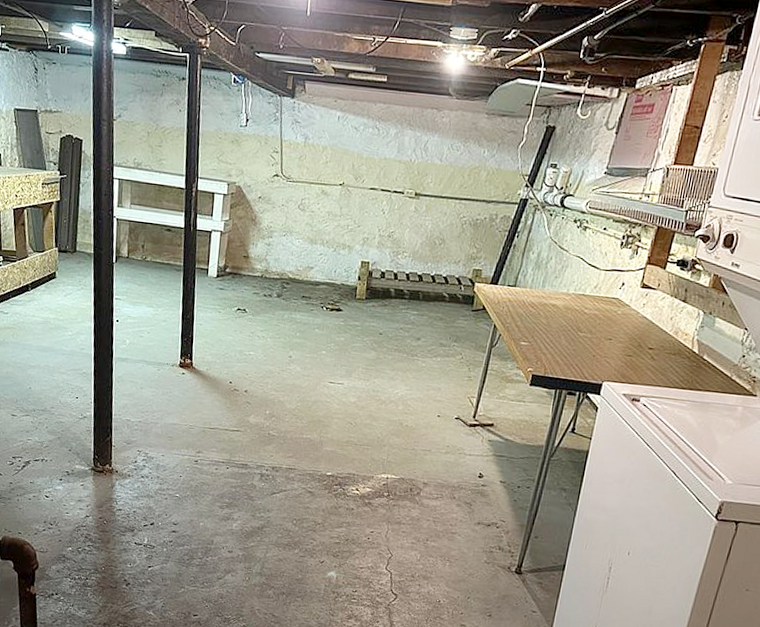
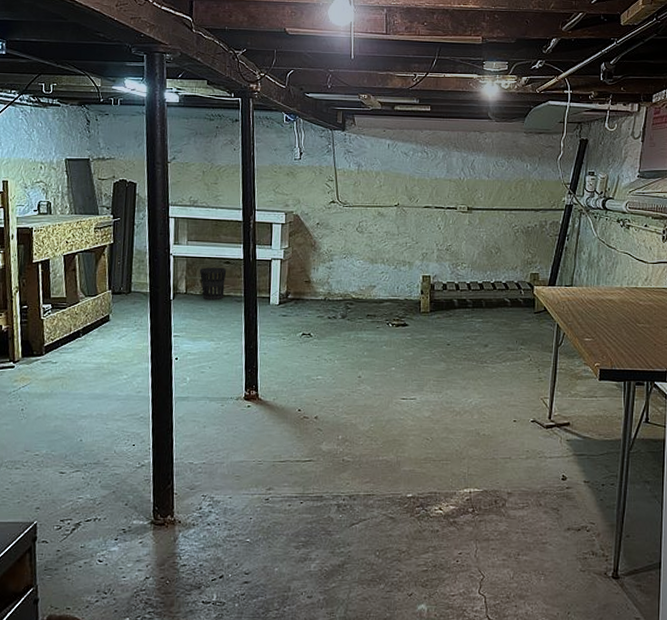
wastebasket: none [141,233,168,268] -> present [199,267,227,301]

